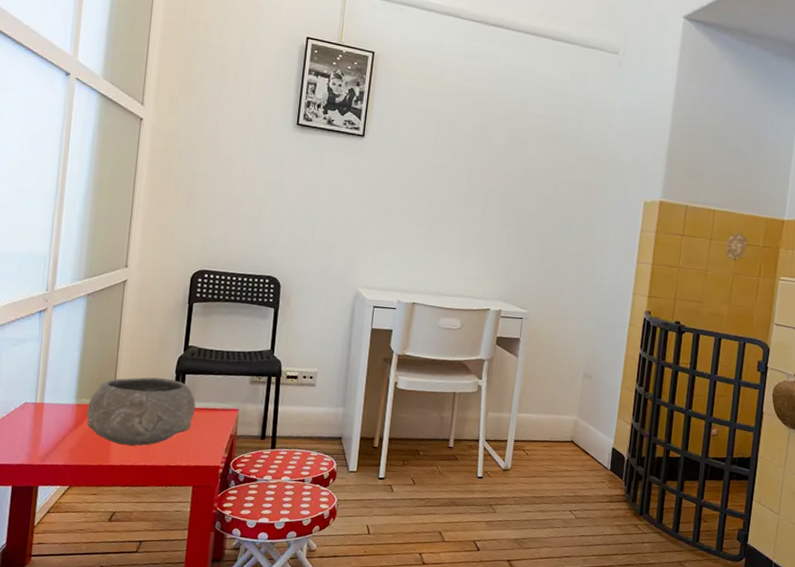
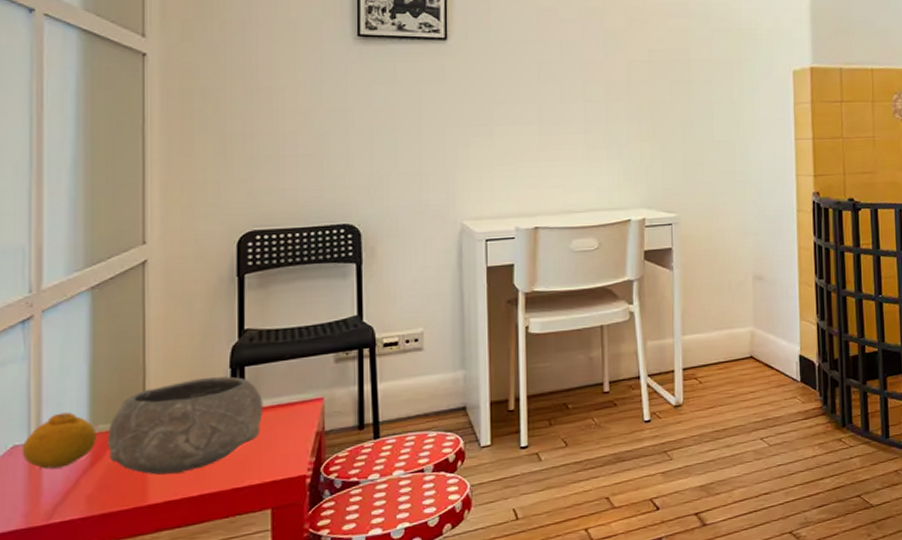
fruit: none [30,384,81,425] -> present [21,412,97,469]

